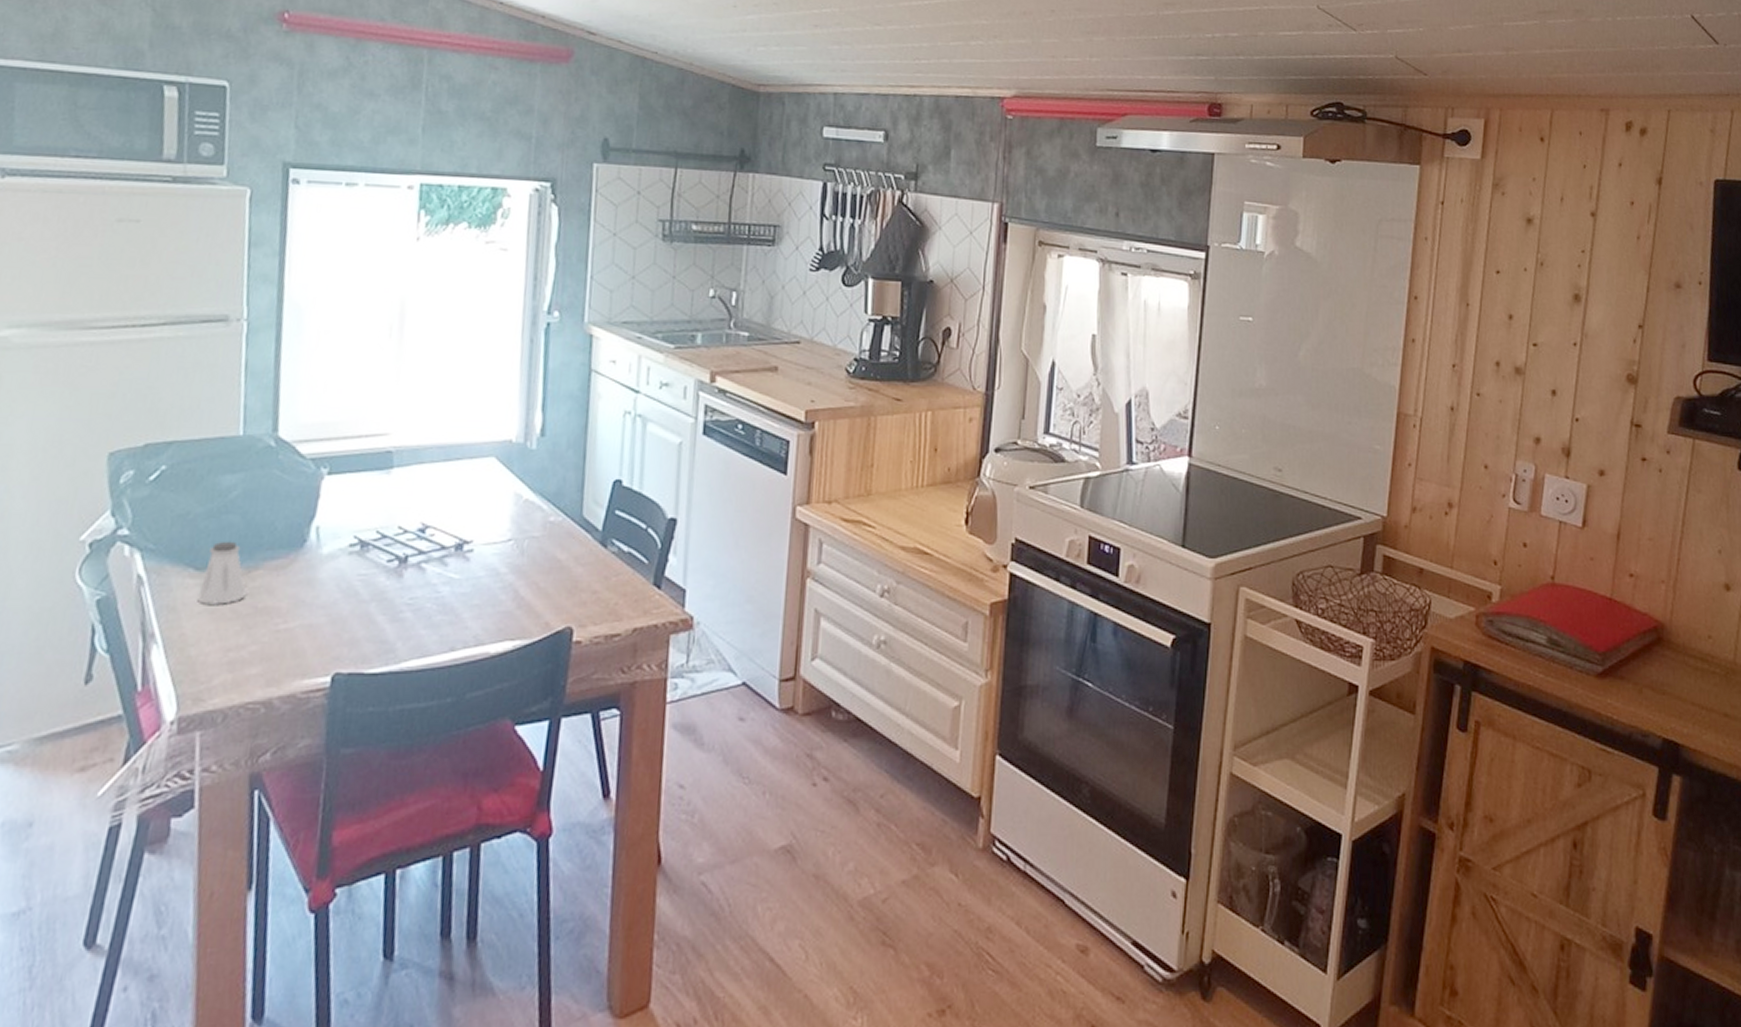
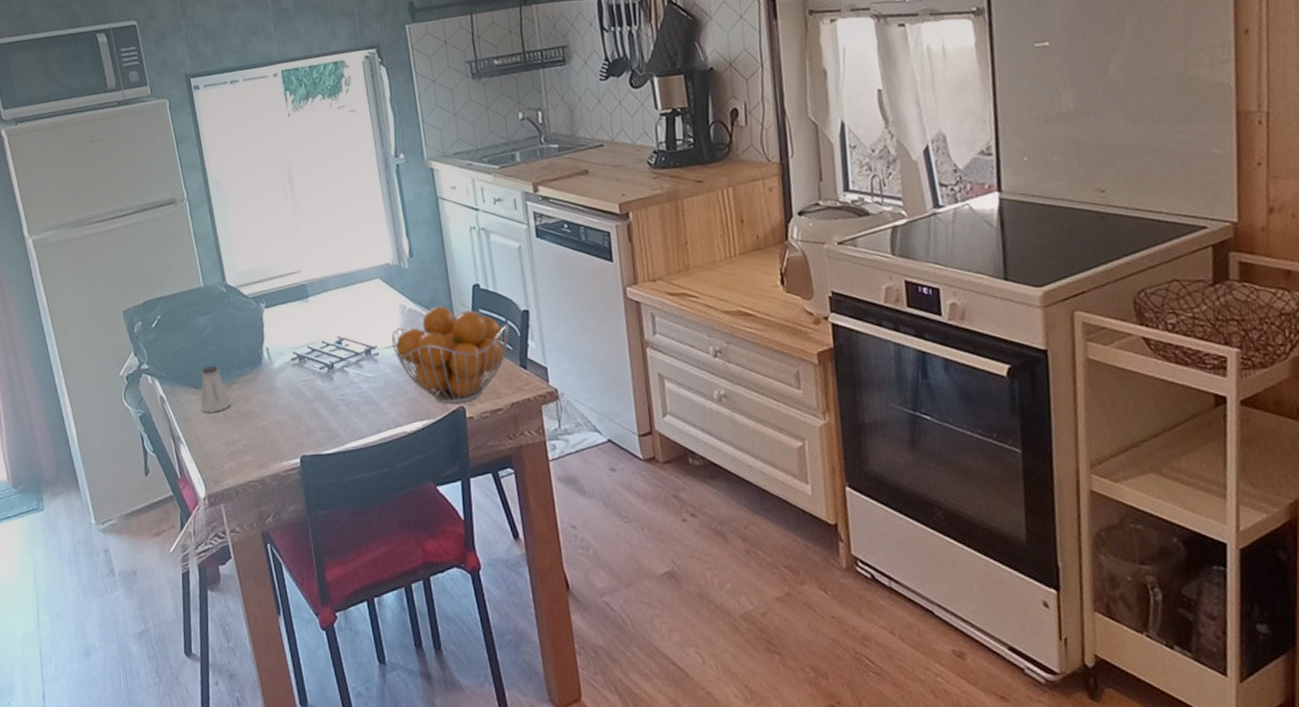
fruit basket: none [494,501,650,623] -> present [392,306,510,404]

